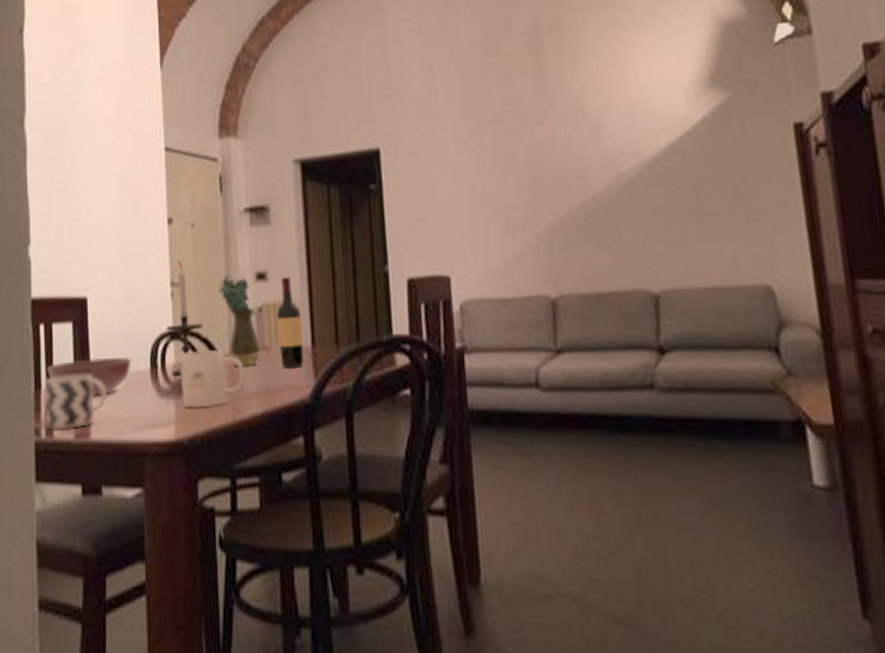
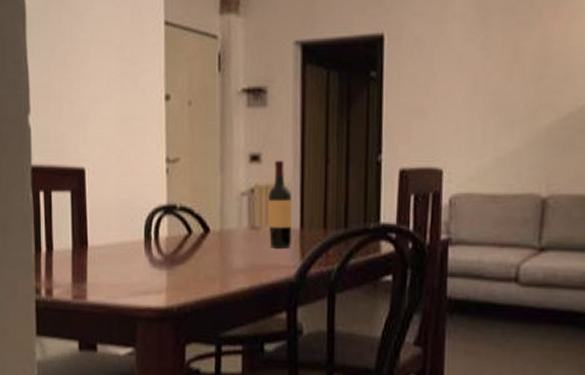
cup: present [44,375,108,430] -> none [44,240,104,291]
bowl: present [47,356,132,396] -> none [47,226,127,262]
candlestick: present [166,260,203,376] -> none [160,137,196,249]
mug: present [179,349,245,408] -> none [172,225,235,280]
vase: present [218,274,260,367] -> none [212,154,250,244]

